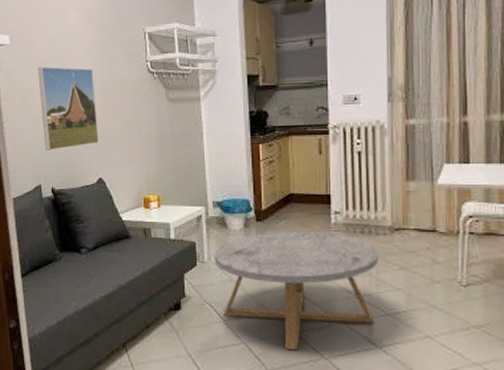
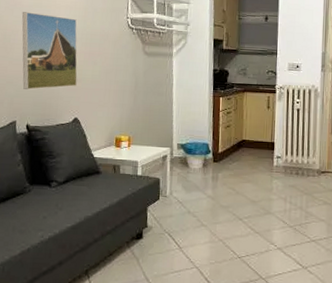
coffee table: present [214,231,378,350] -> none [175,171,308,272]

